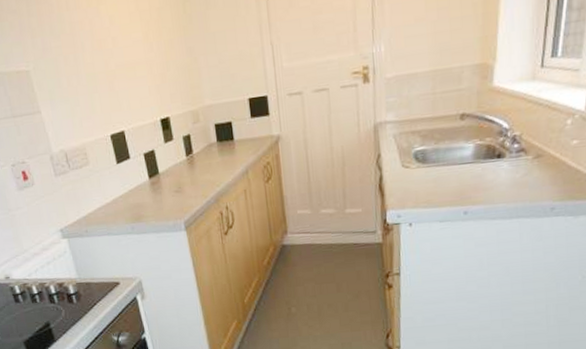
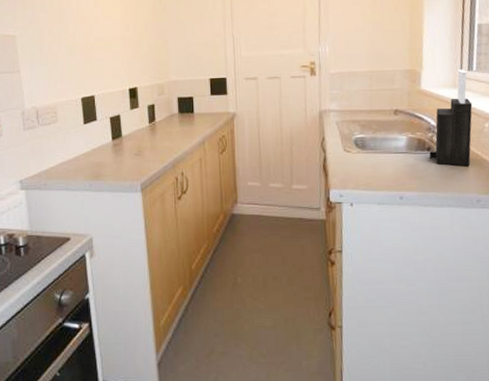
knife block: none [499,56,554,173] -> present [429,69,473,166]

